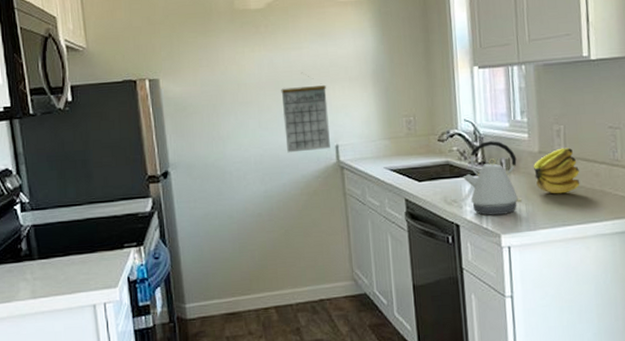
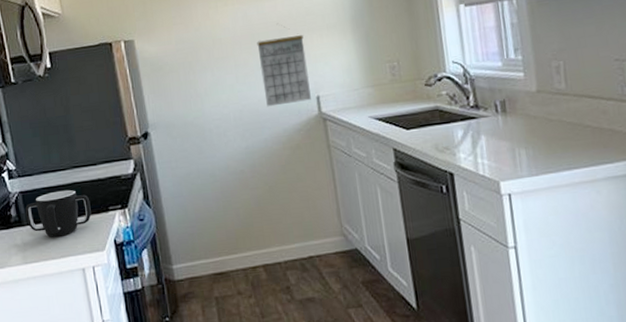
mug: none [36,225,106,272] -> present [25,189,92,237]
kettle: present [463,141,523,216] -> none [454,82,522,162]
banana: present [534,147,580,194] -> none [532,84,586,136]

